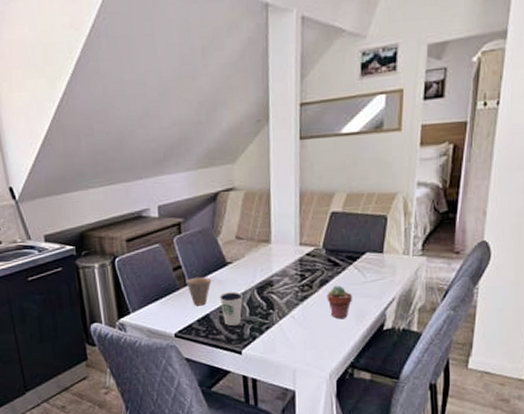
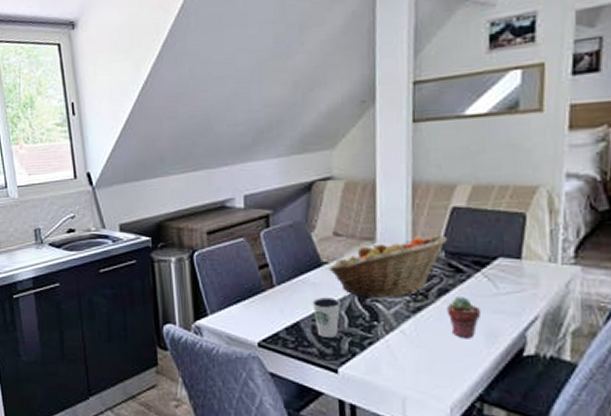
cup: present [186,276,212,306] -> none [273,277,303,312]
fruit basket: none [233,236,328,291] -> present [329,235,448,297]

